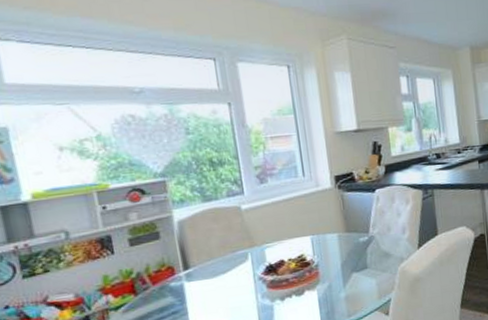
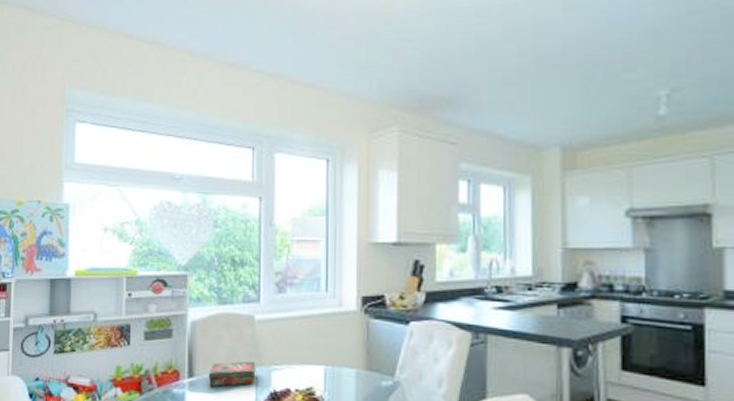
book: none [203,244,251,273] -> present [208,361,256,387]

